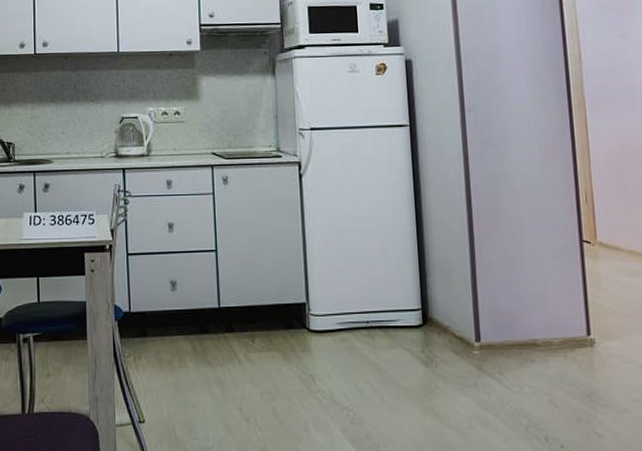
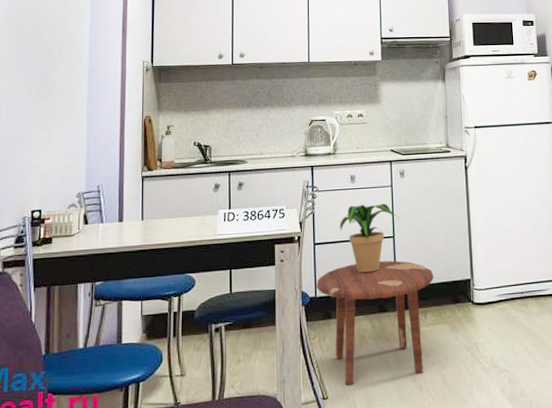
side table: none [130,277,263,410] -> present [316,260,434,386]
potted plant: none [155,213,224,289] -> present [340,203,401,273]

